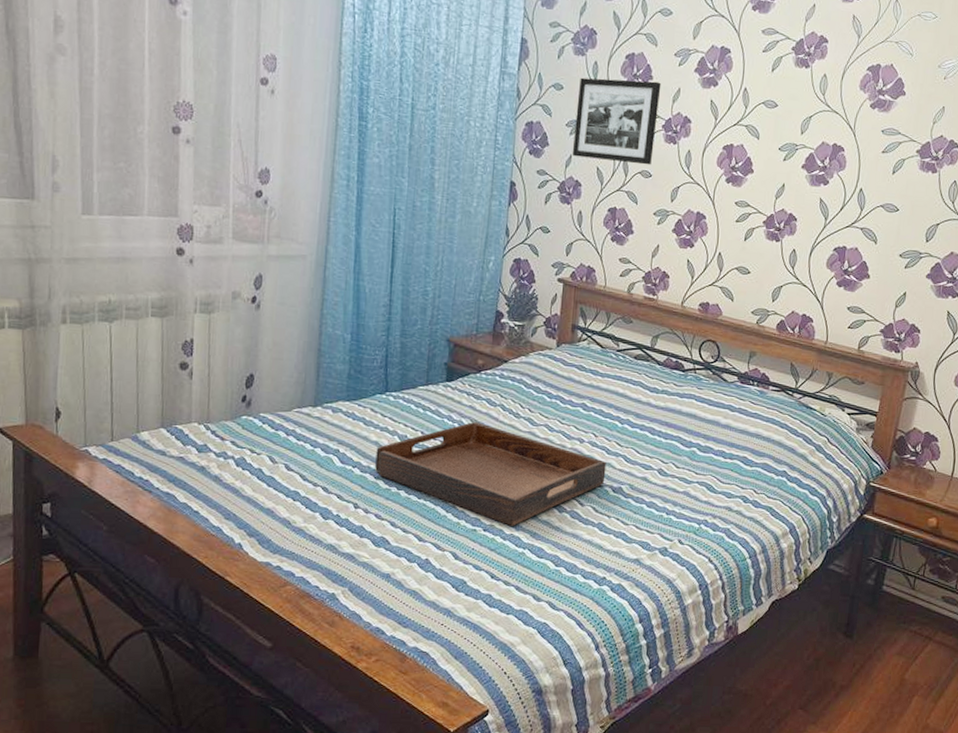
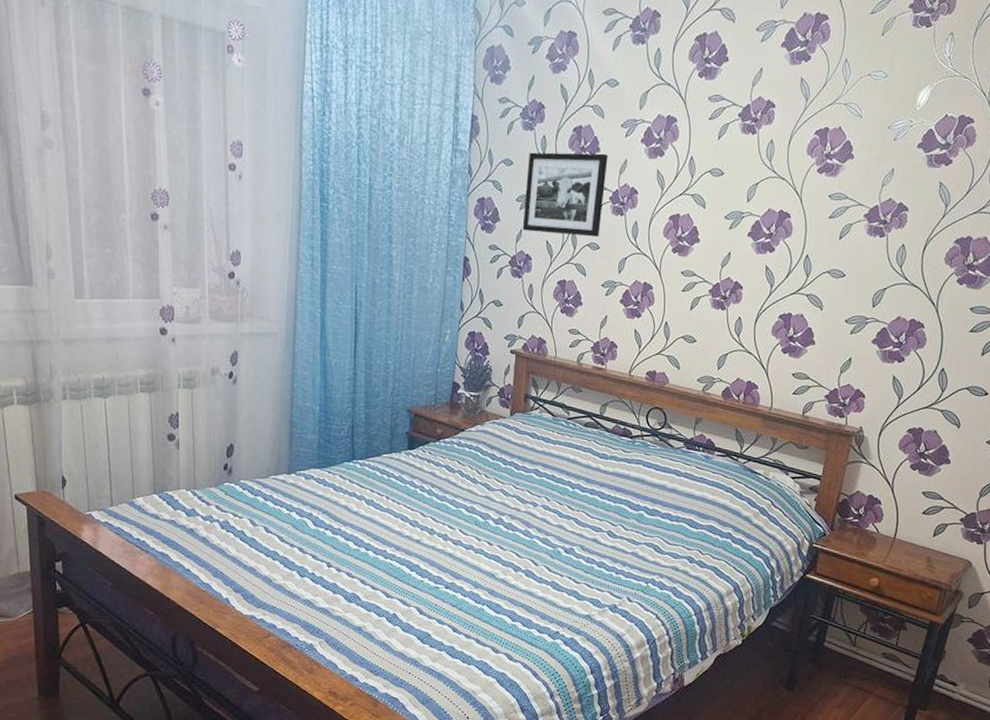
serving tray: present [375,422,607,526] -> none [345,487,559,584]

